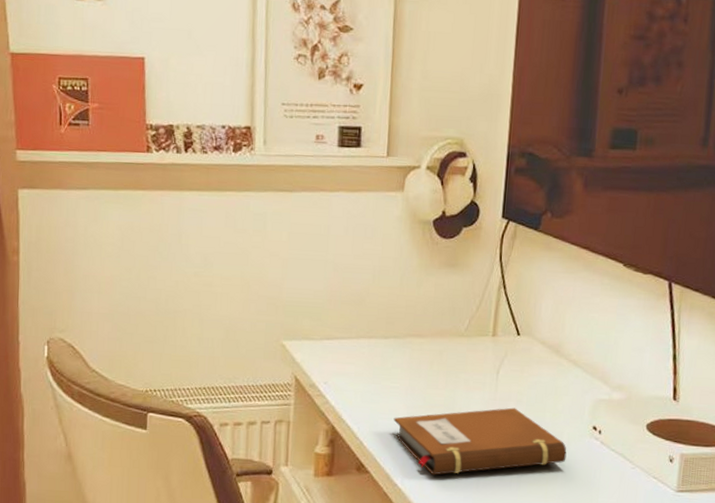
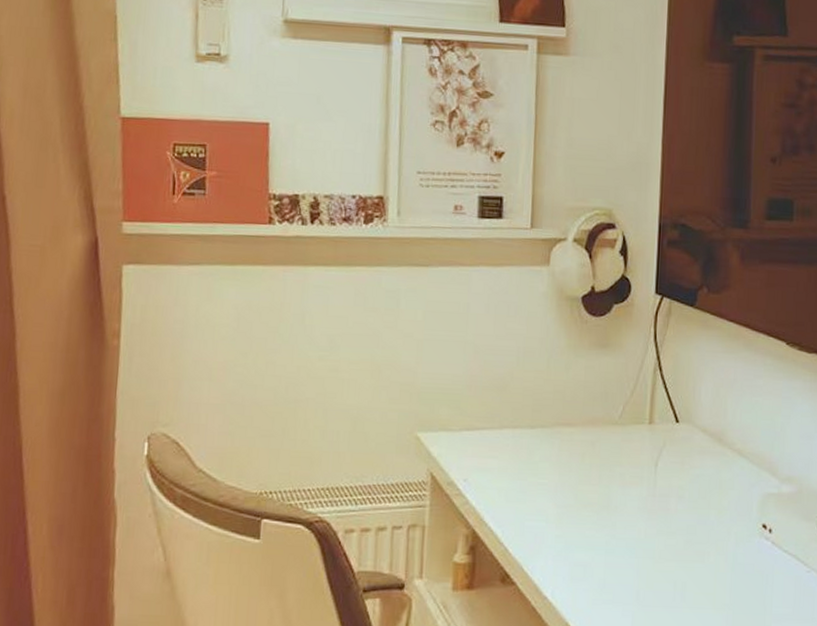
notebook: present [393,407,567,475] -> none [542,504,735,586]

